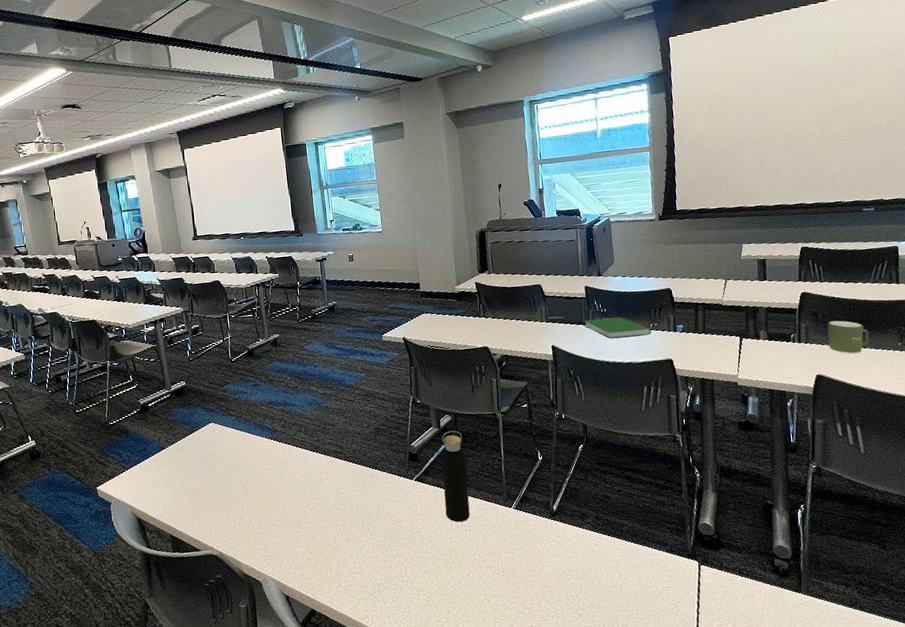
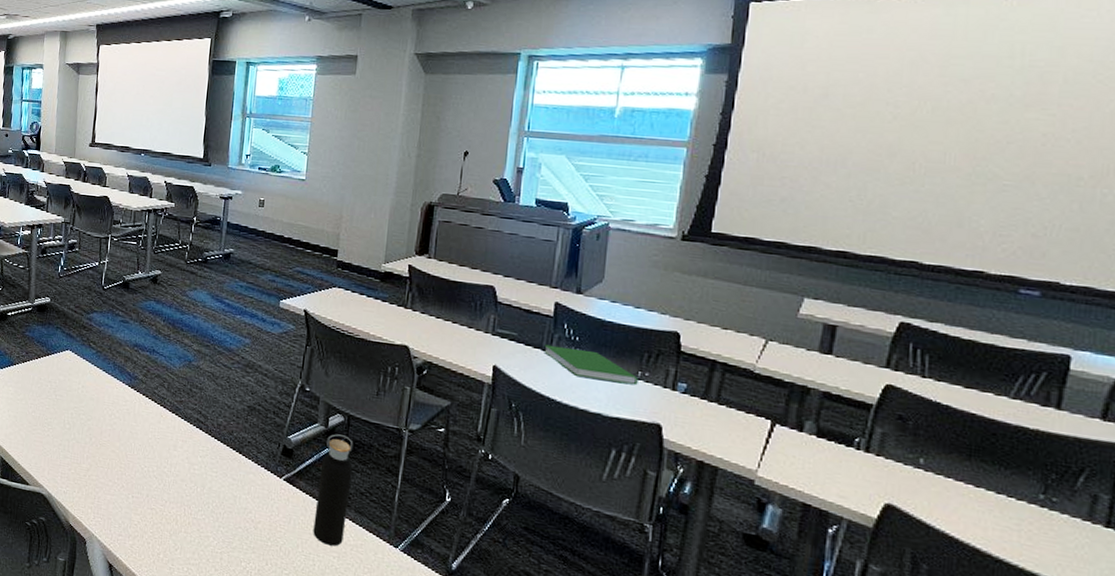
mug: present [827,320,869,354] -> none [915,435,989,492]

